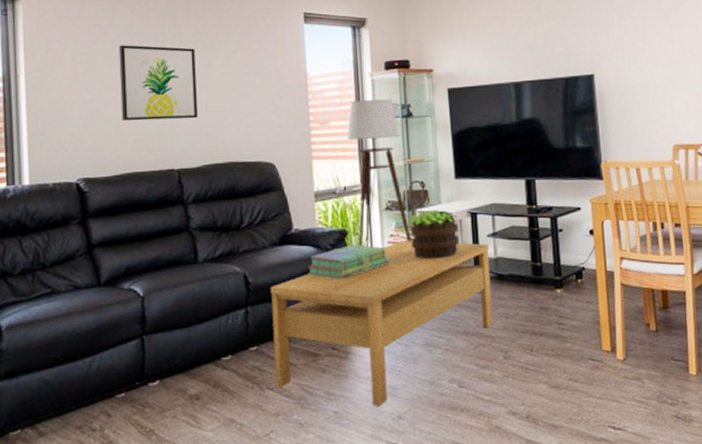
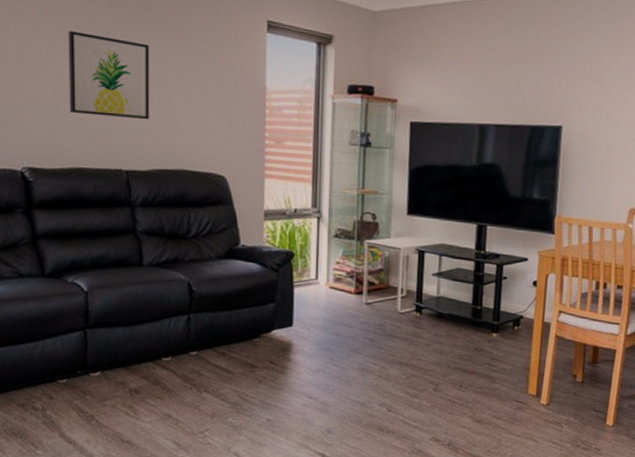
coffee table: present [270,240,493,407] -> none [213,269,432,420]
stack of books: present [308,244,389,279] -> none [252,267,332,299]
floor lamp: present [347,99,412,247] -> none [301,122,357,271]
potted plant: present [409,210,459,260] -> none [357,243,405,291]

